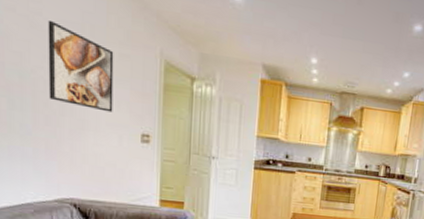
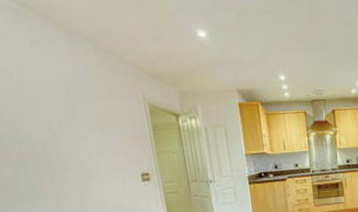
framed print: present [48,21,114,113] -> none [33,89,111,161]

